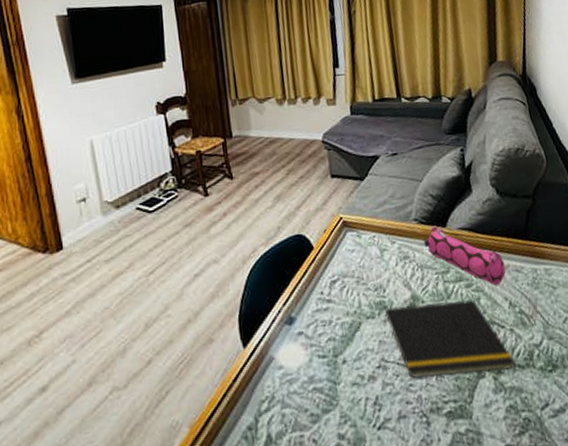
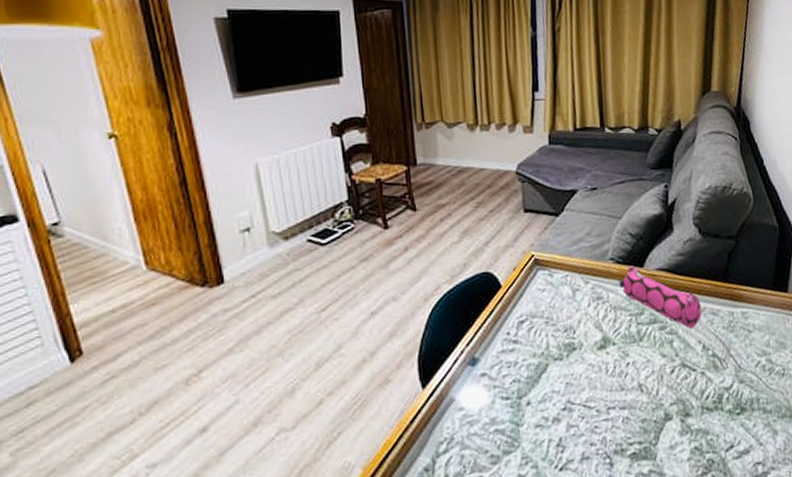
notepad: present [383,299,516,378] -> none [572,342,704,420]

